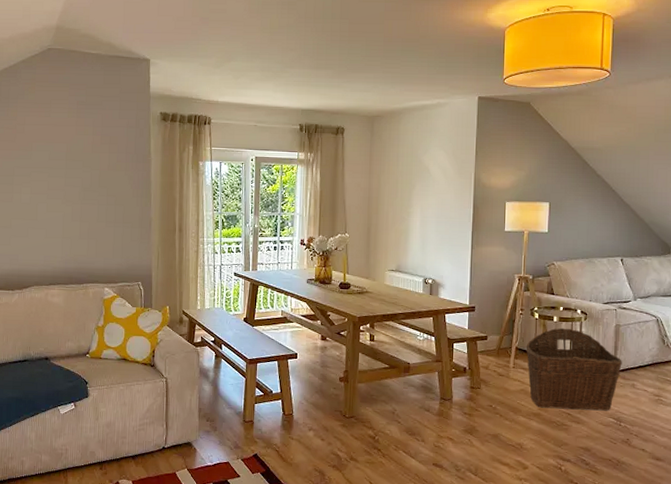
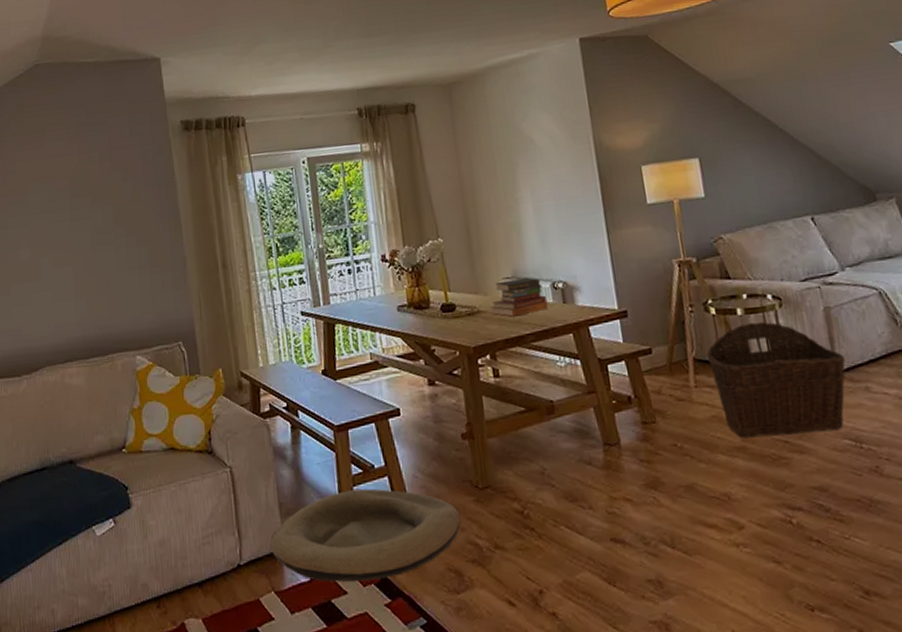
dog bed: none [189,406,329,471] -> present [271,488,461,583]
books: none [376,271,419,299] -> present [490,277,549,317]

